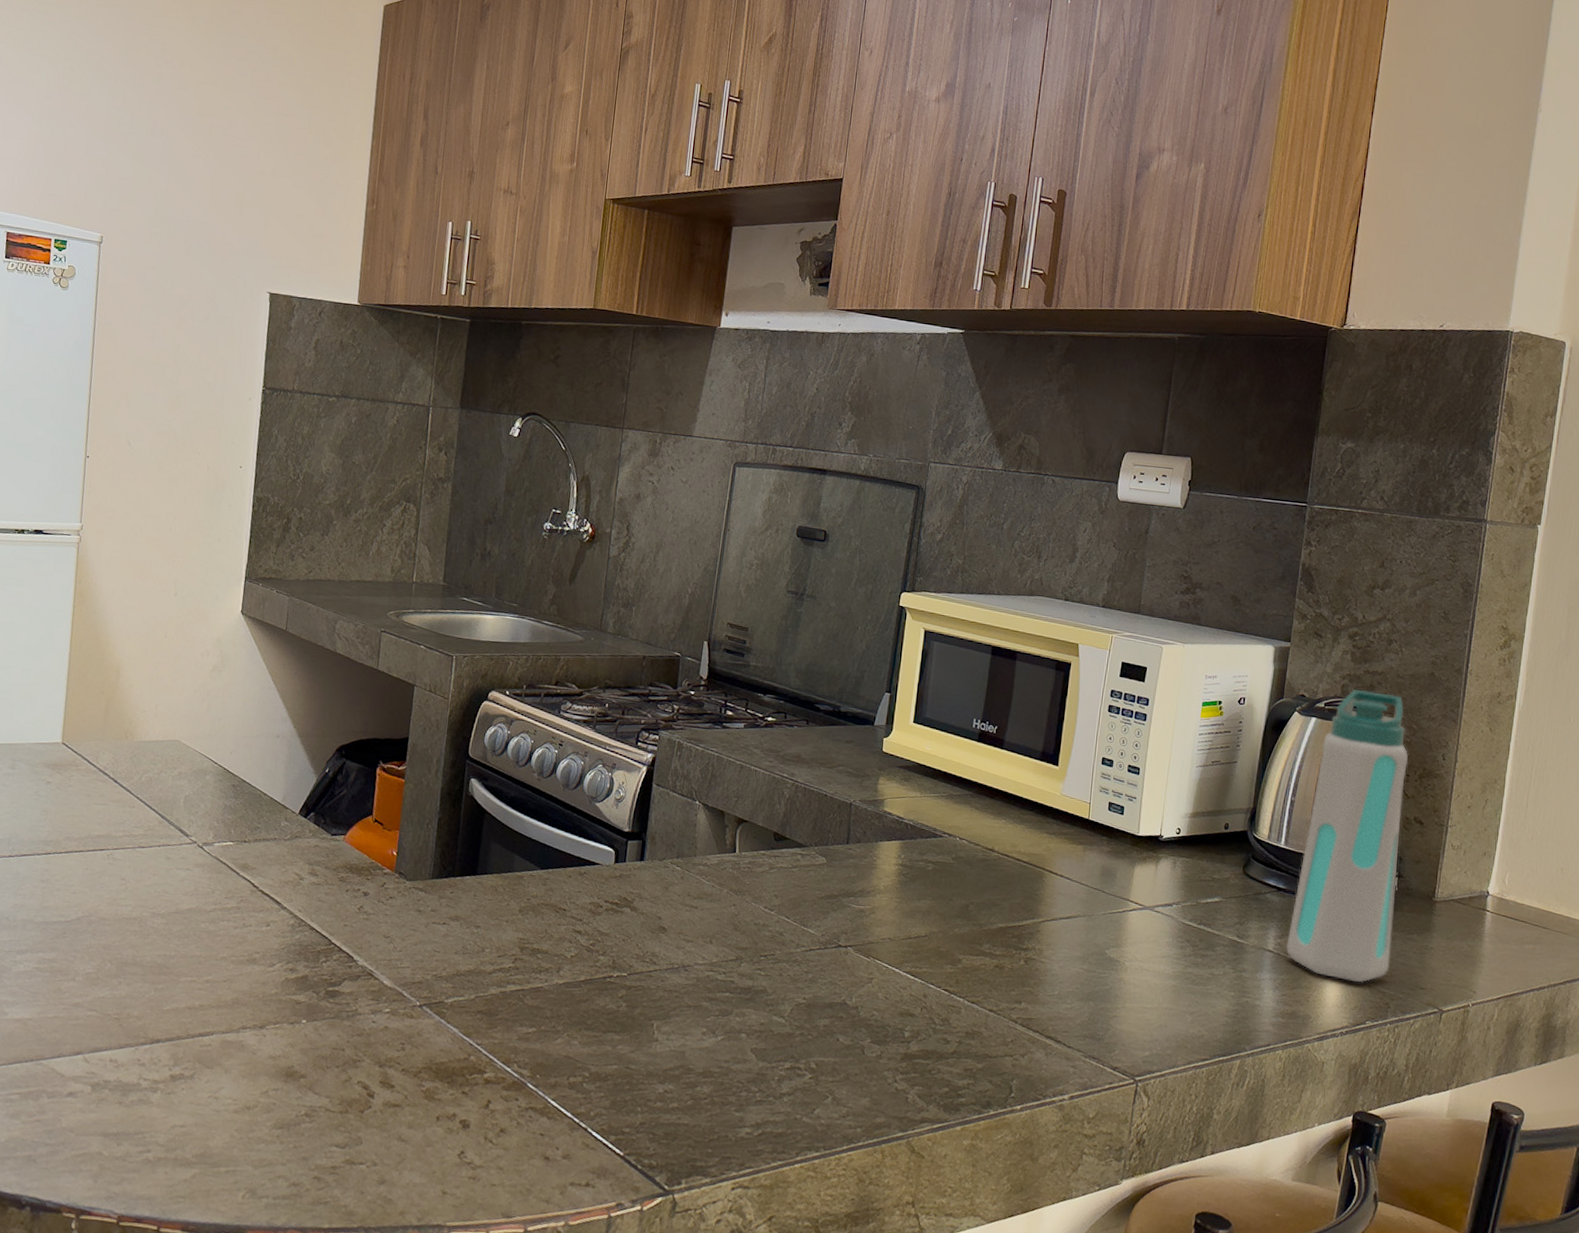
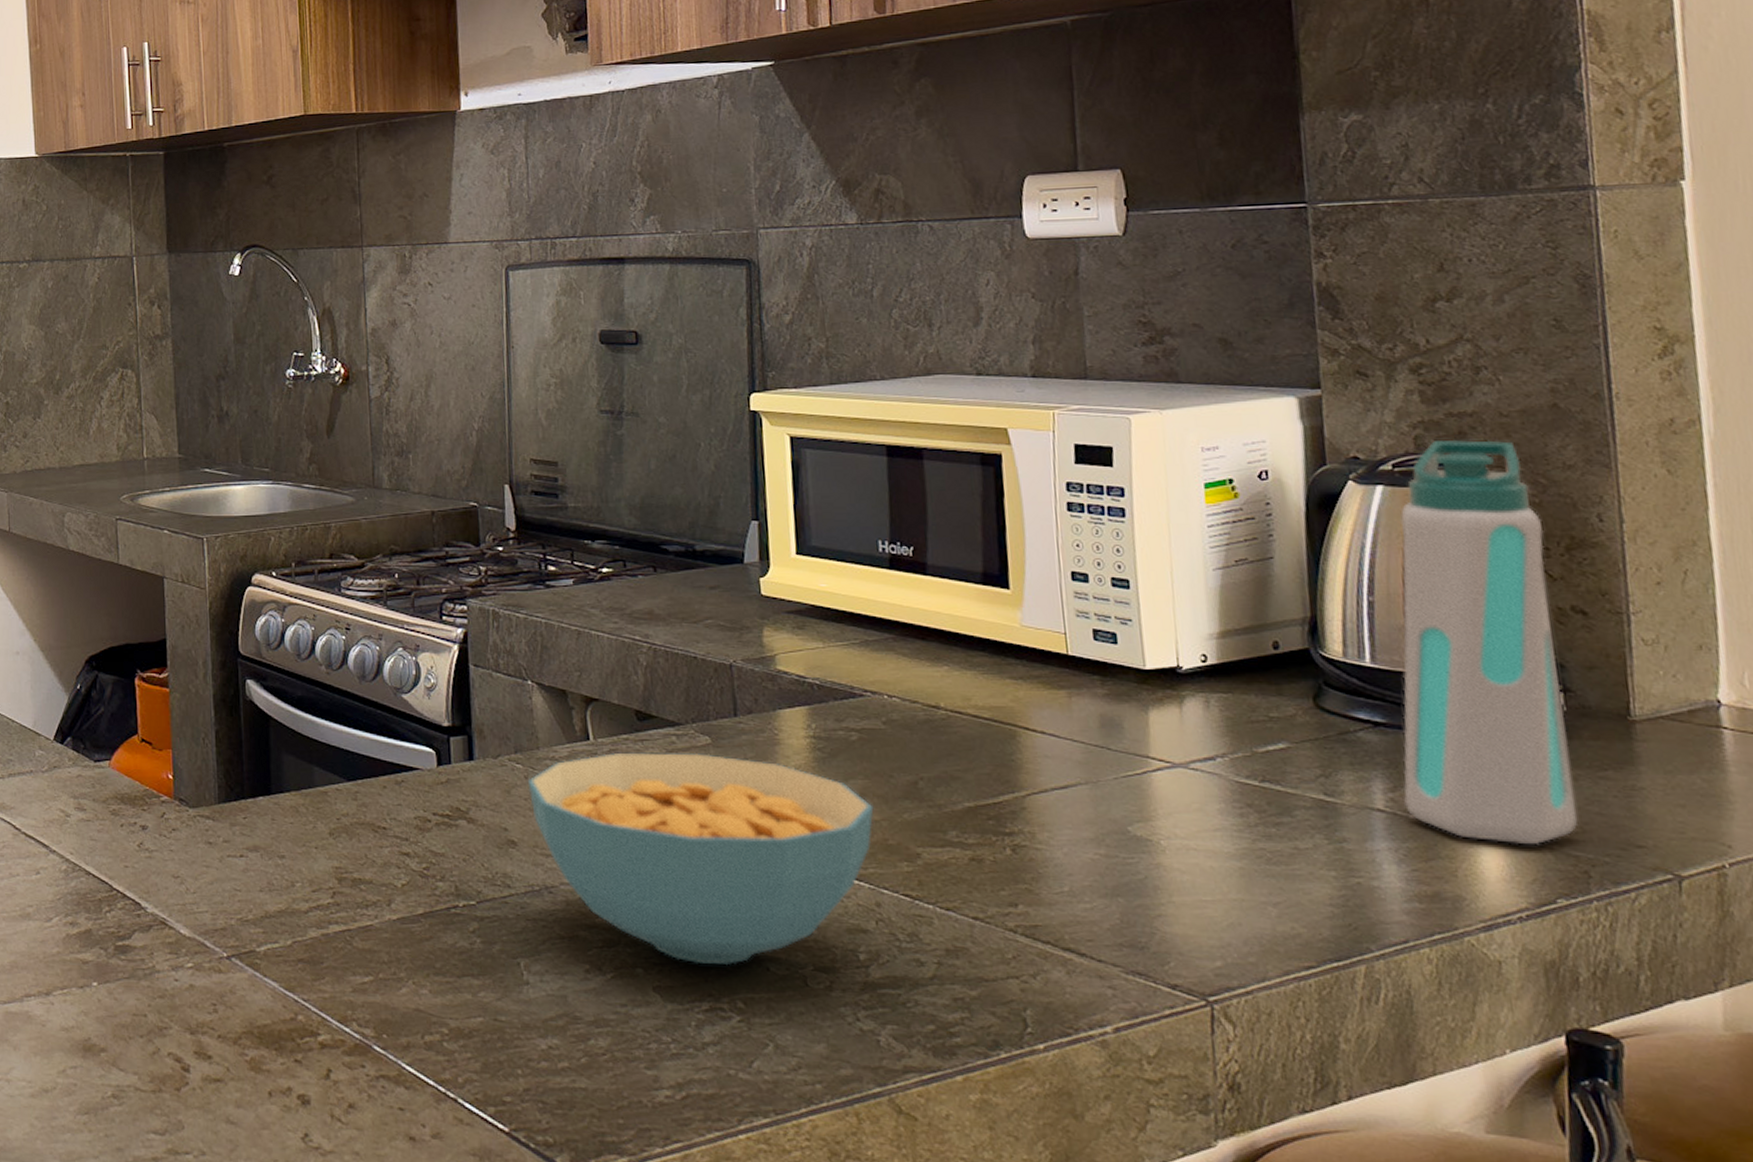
cereal bowl: none [682,864,935,1035] -> present [527,752,874,966]

